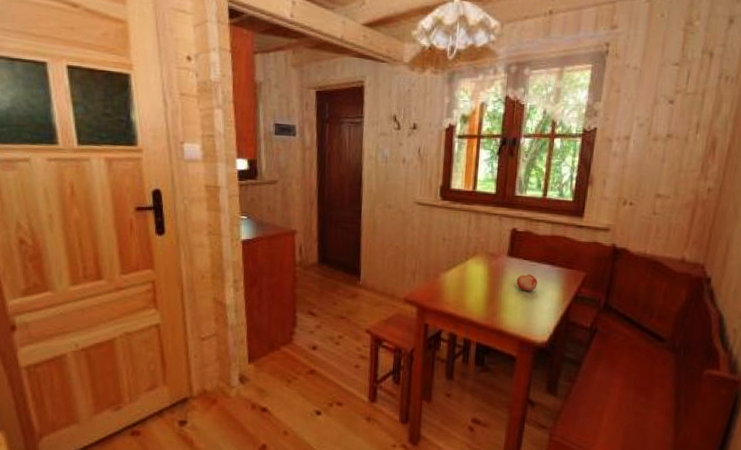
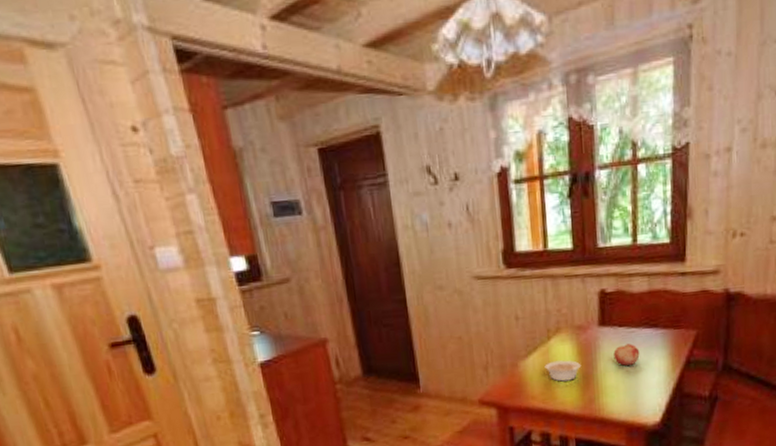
legume: none [460,278,490,295] -> present [544,360,582,382]

